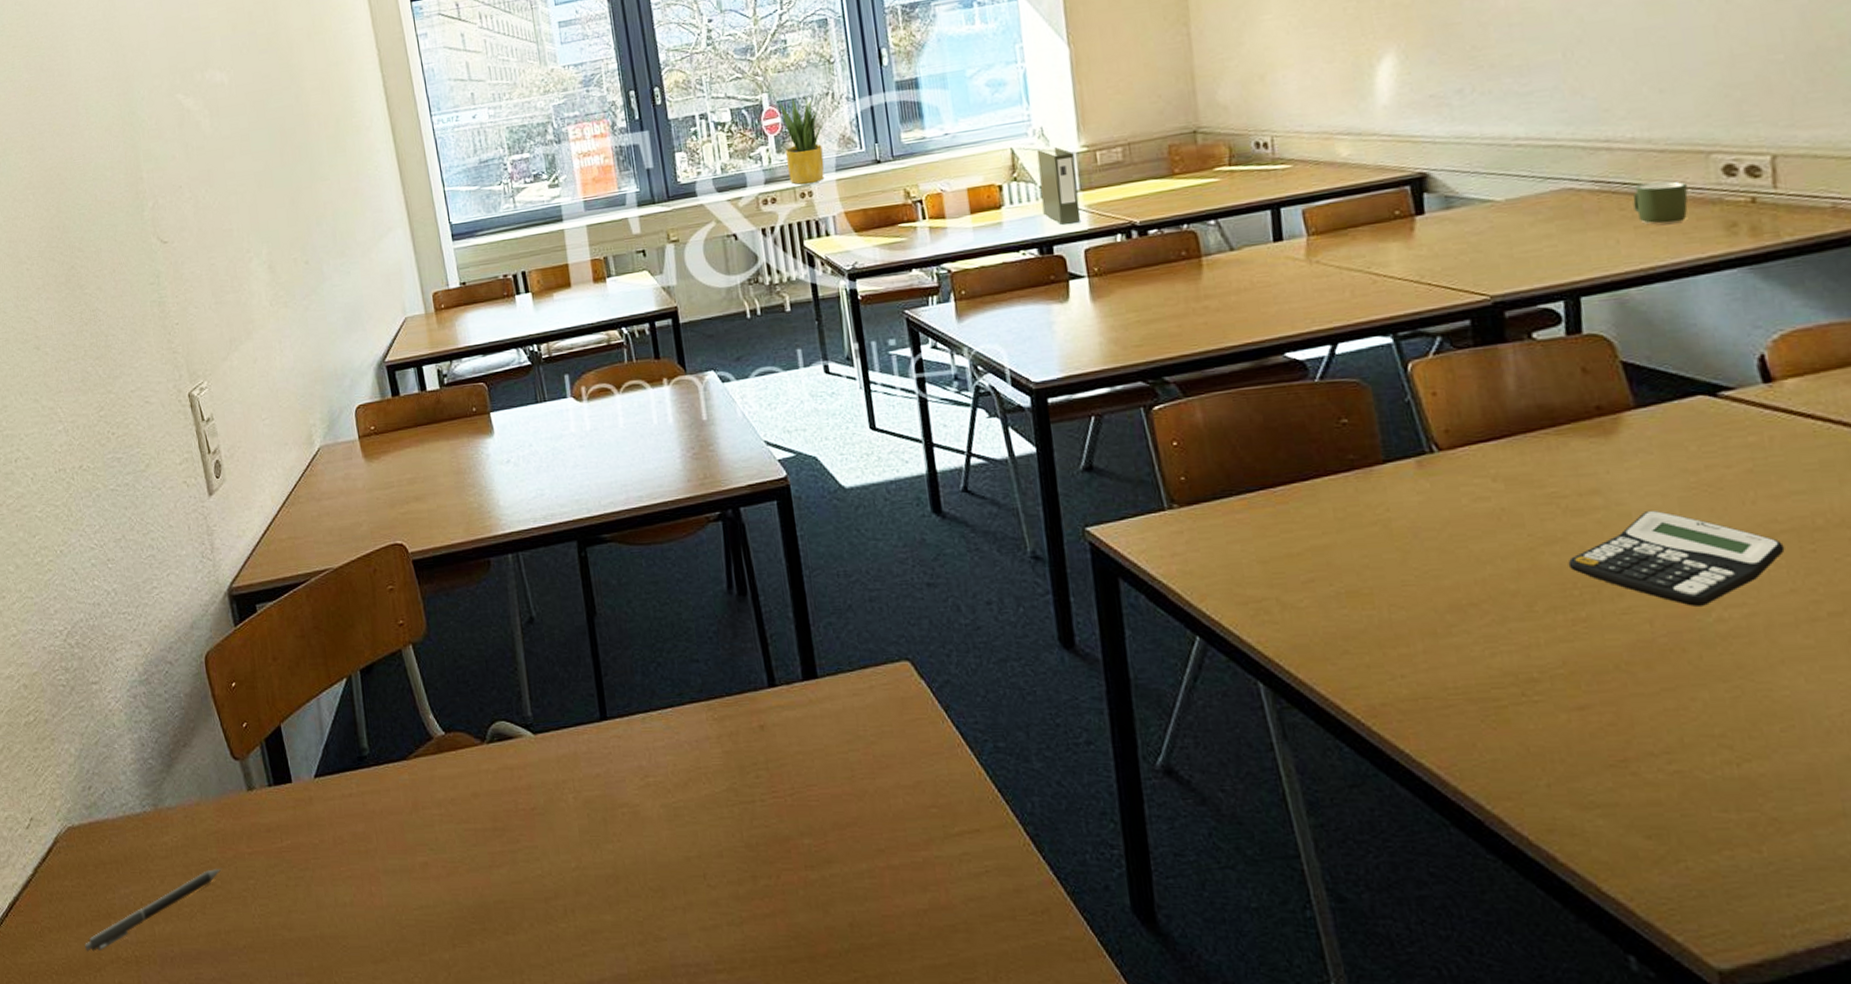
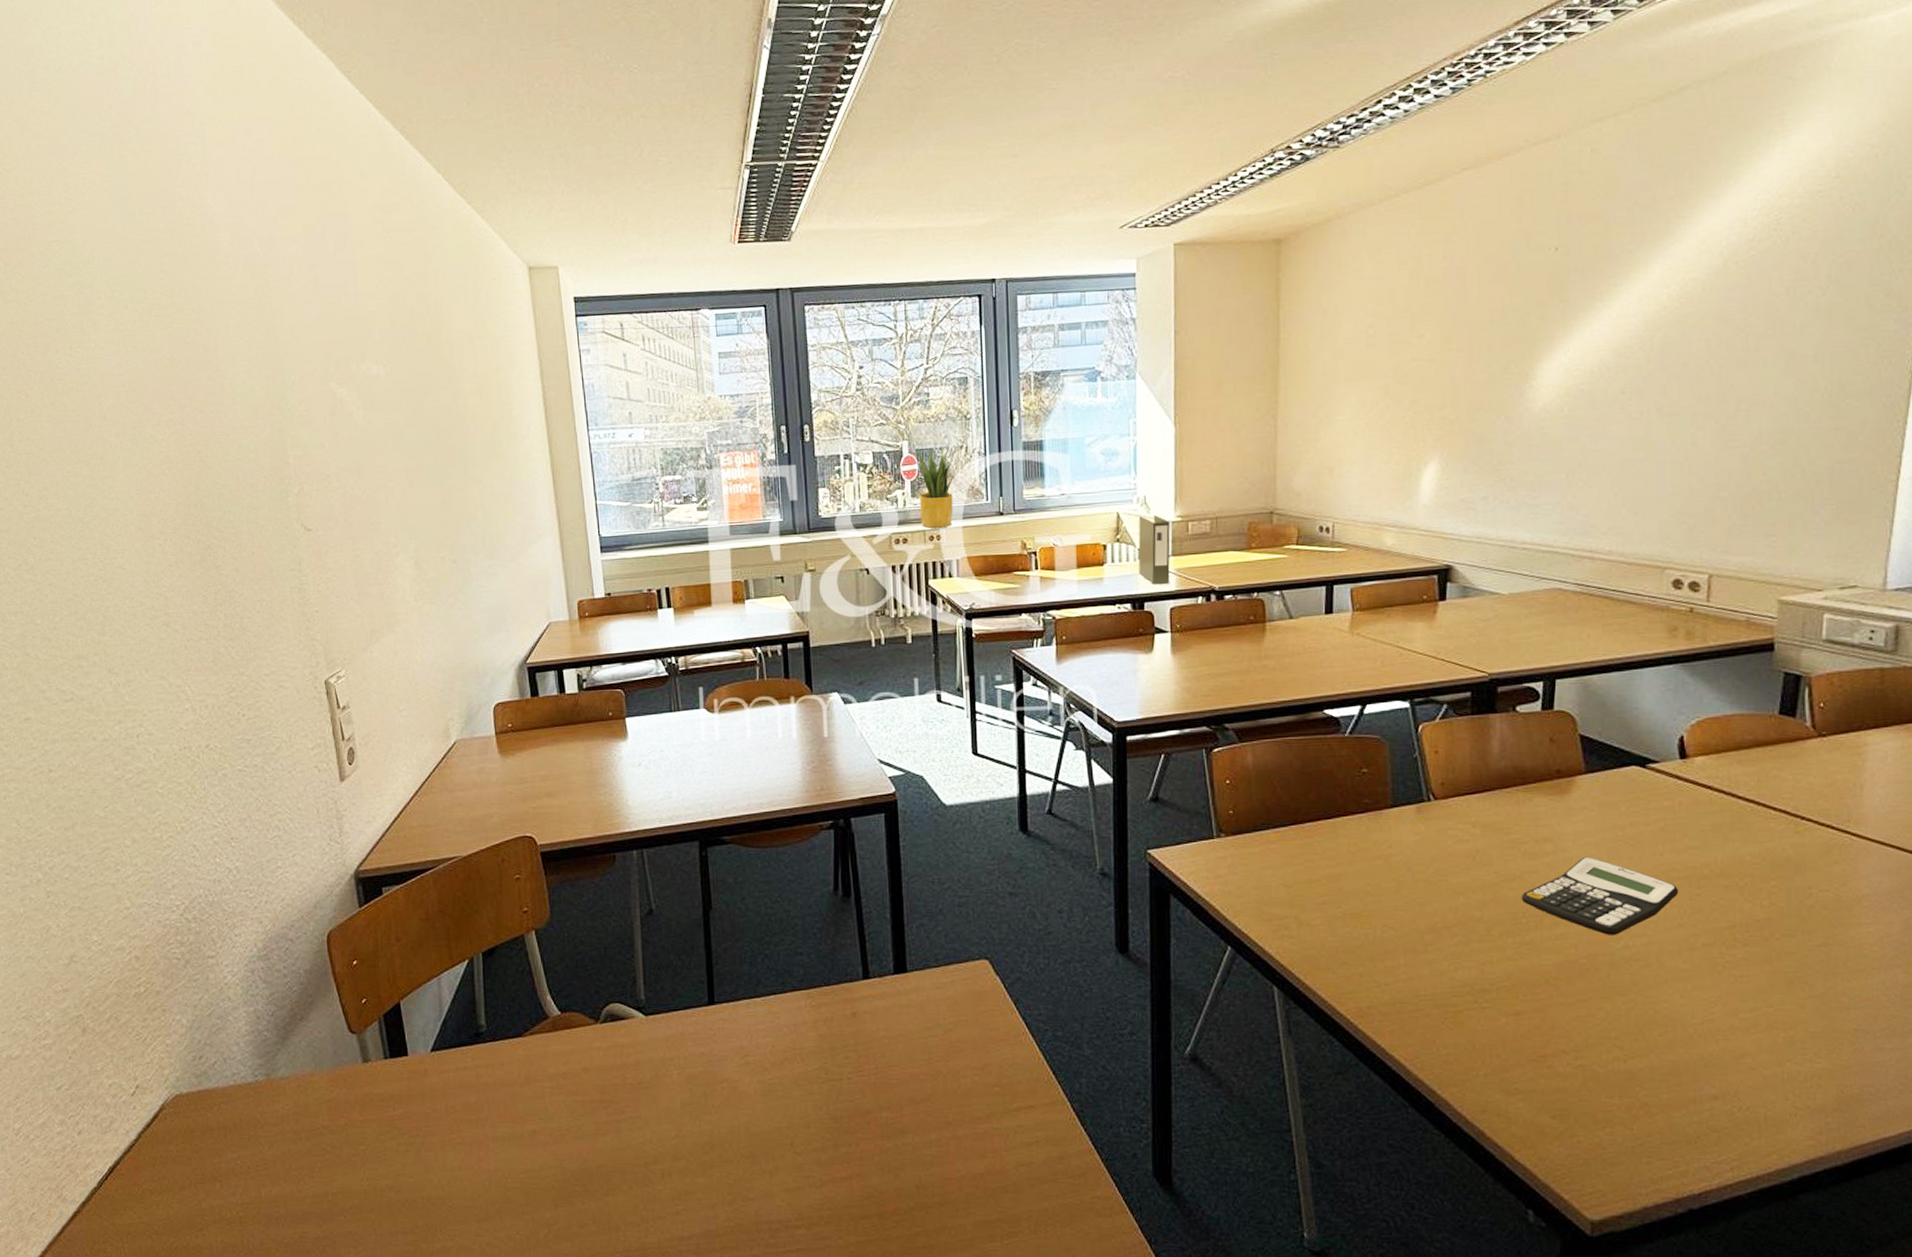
pen: present [85,868,222,952] -> none [187,1134,332,1213]
mug: present [1632,181,1688,225] -> none [1604,589,1645,625]

